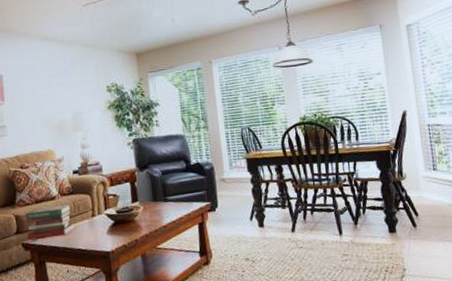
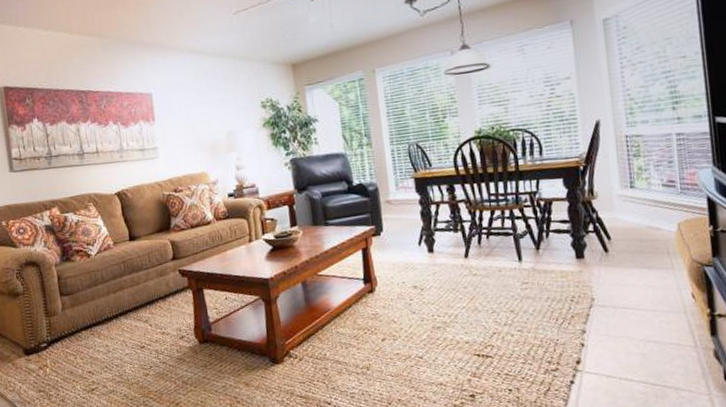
books: present [25,203,76,240] -> none [180,228,233,266]

